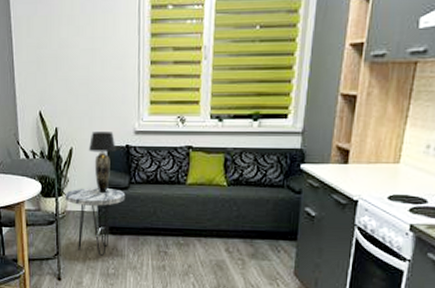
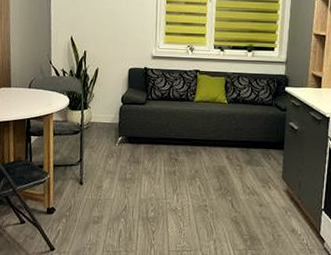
side table: present [65,187,126,256] -> none [90,102,143,162]
table lamp: present [89,132,116,193] -> none [113,55,136,107]

